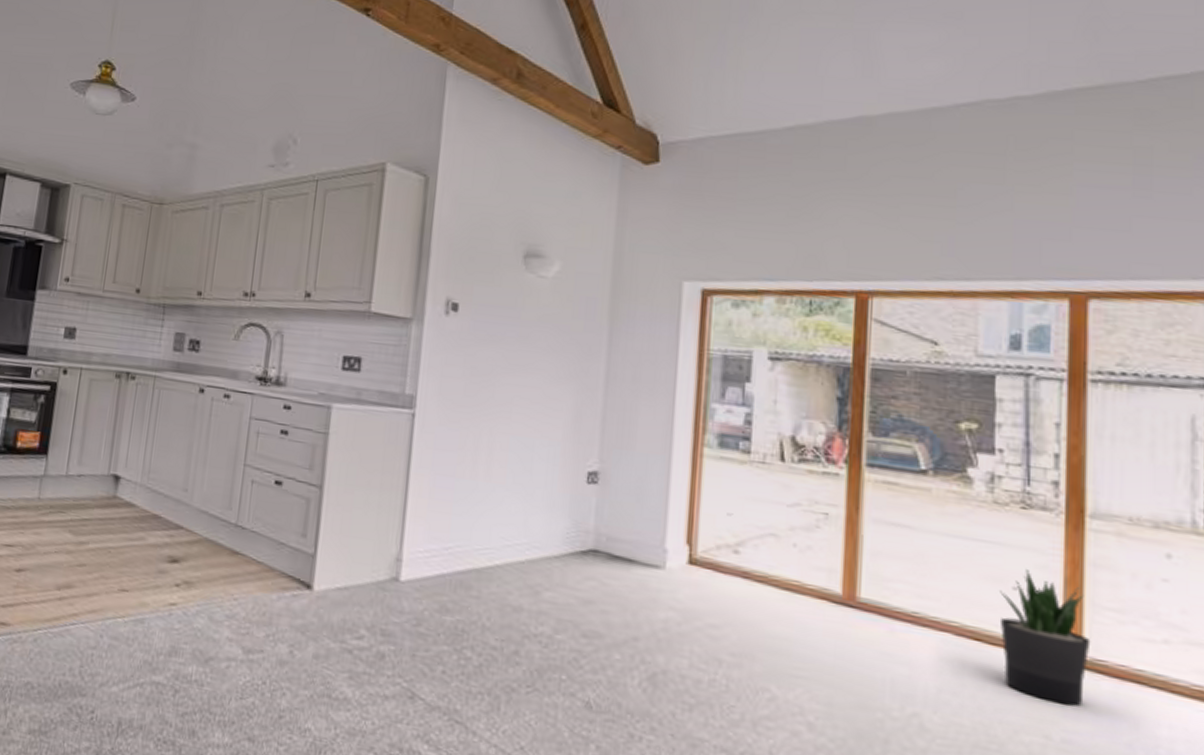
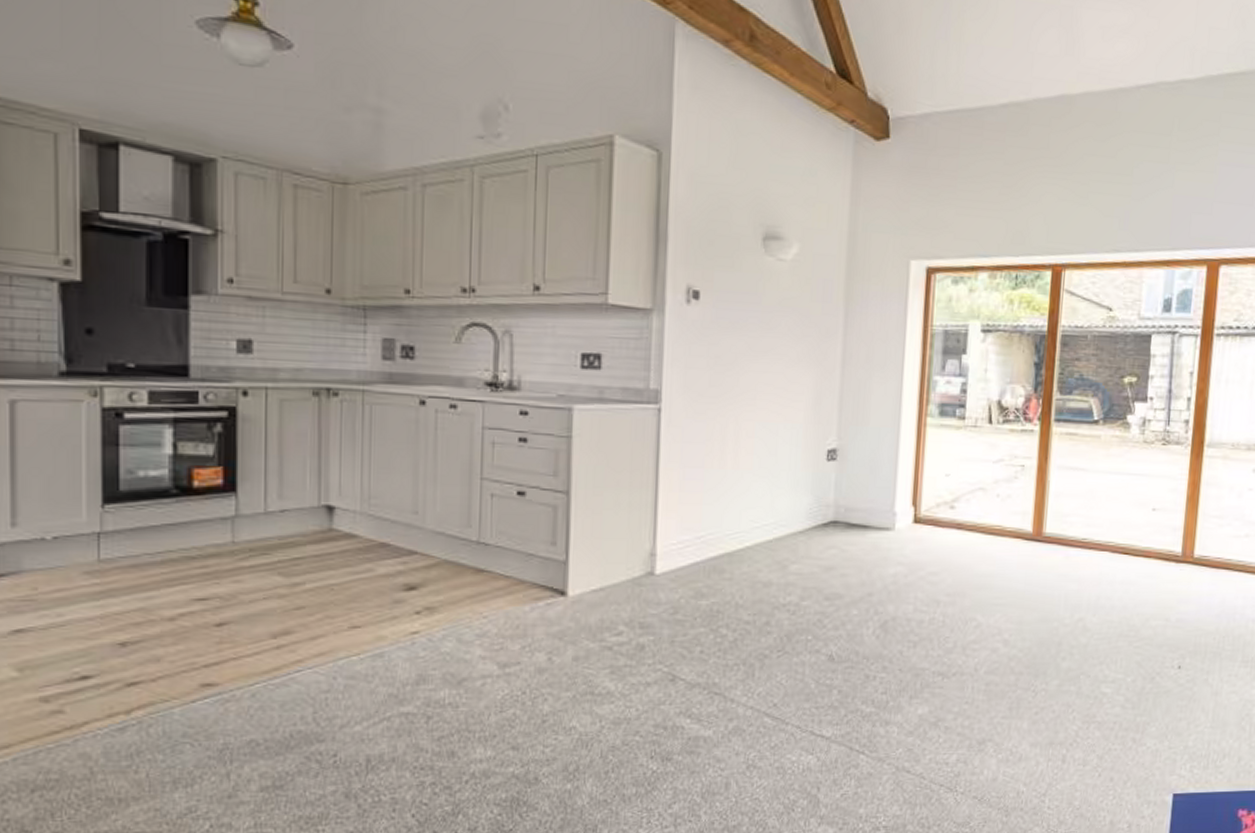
planter: present [999,570,1091,706] -> none [1142,494,1201,593]

